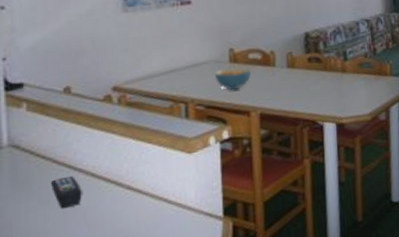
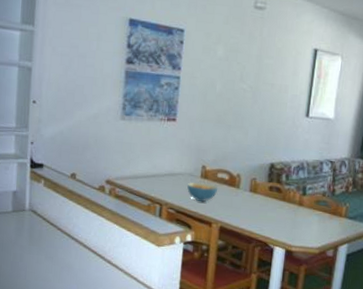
remote control: present [50,175,82,209] -> none [54,242,76,267]

